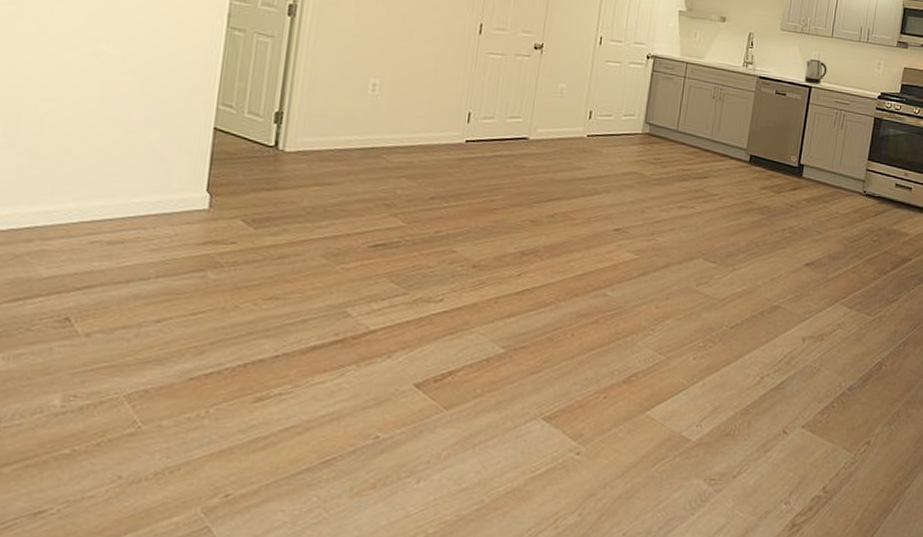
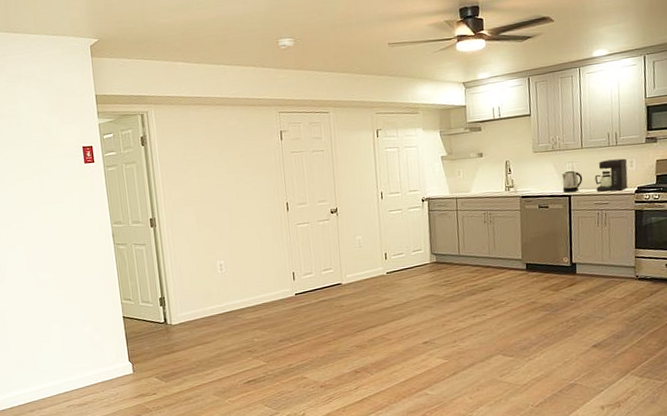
coffee maker: none [839,55,875,93] -> present [594,158,628,192]

